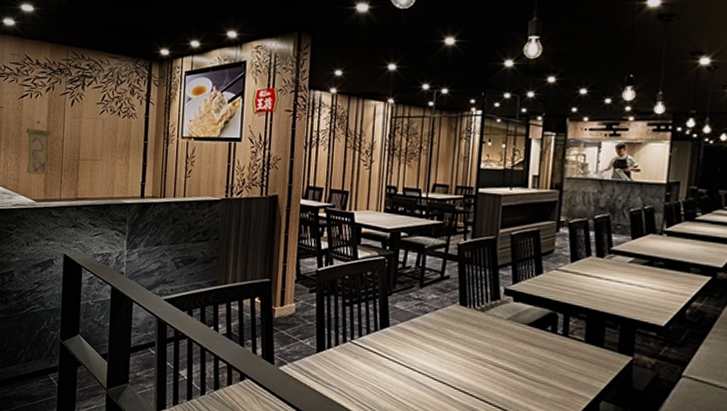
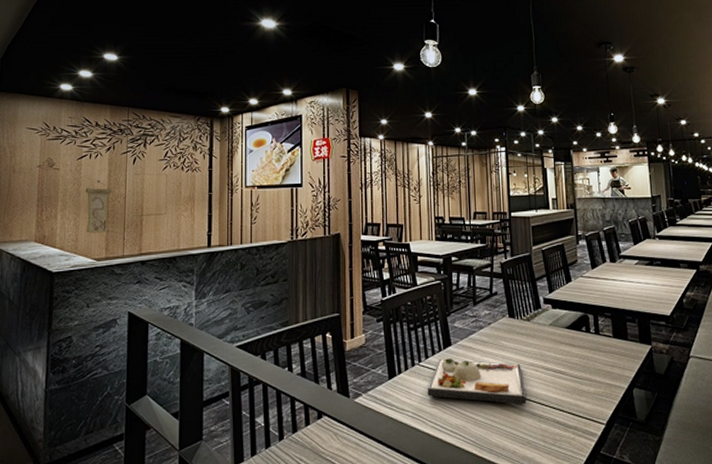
dinner plate: none [356,338,469,399] -> present [427,358,527,405]

